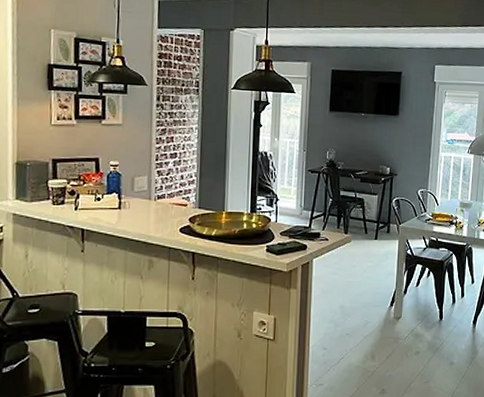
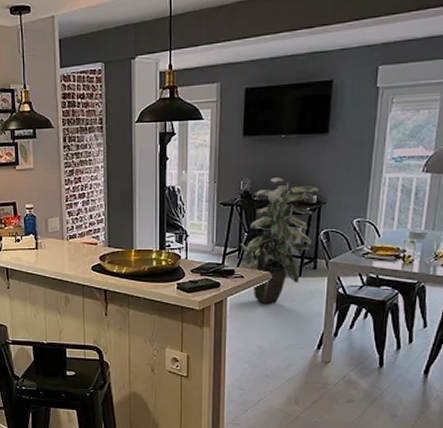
indoor plant: none [325,150,391,265] -> present [240,178,318,304]

